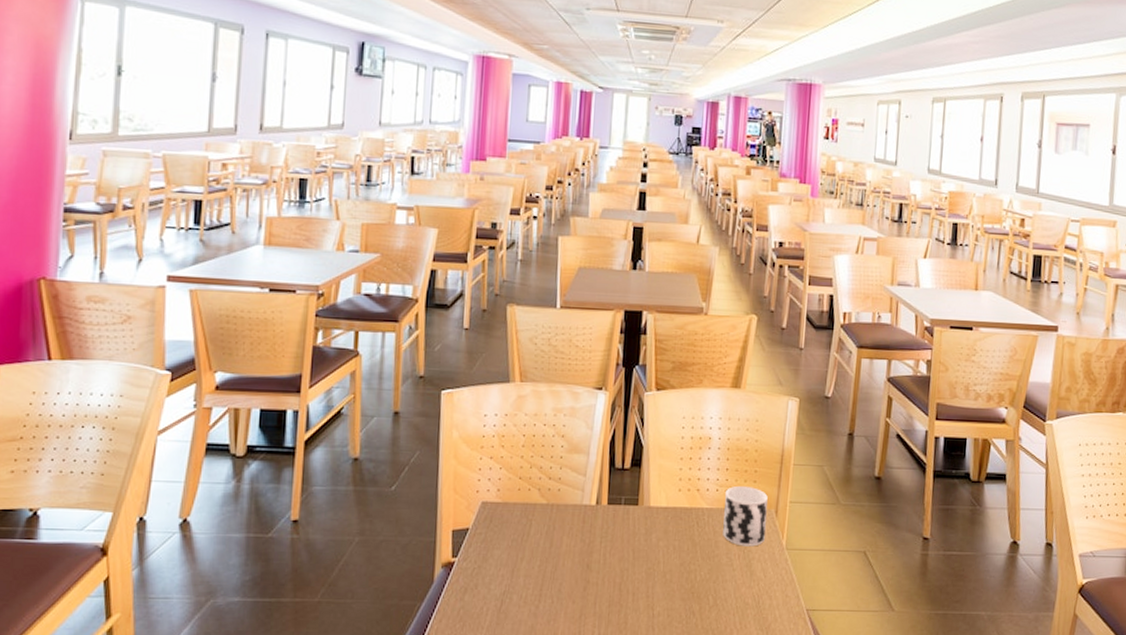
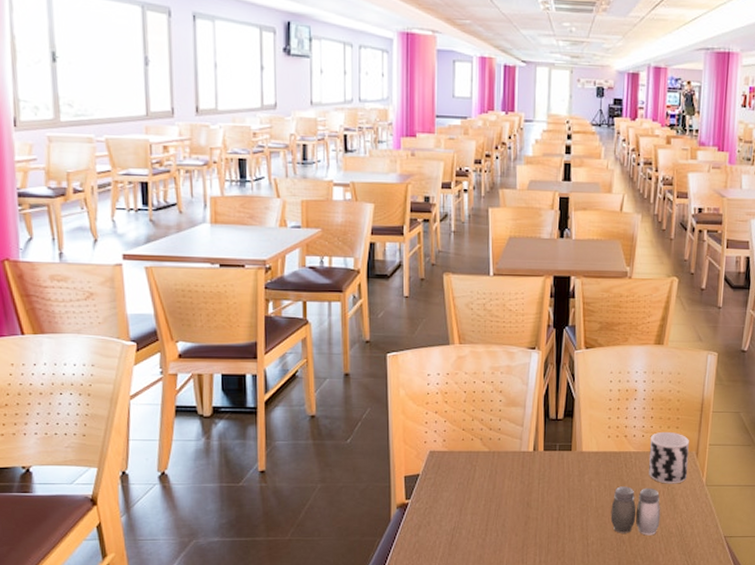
salt and pepper shaker: none [679,548,736,607] -> present [610,486,661,536]

